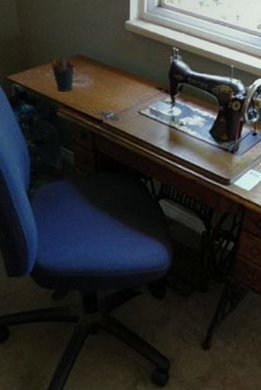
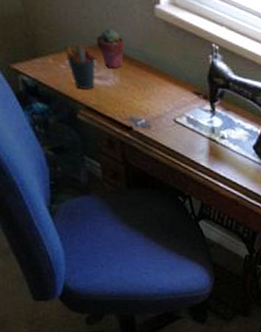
potted succulent: none [76,42,100,74] -> present [96,27,125,69]

